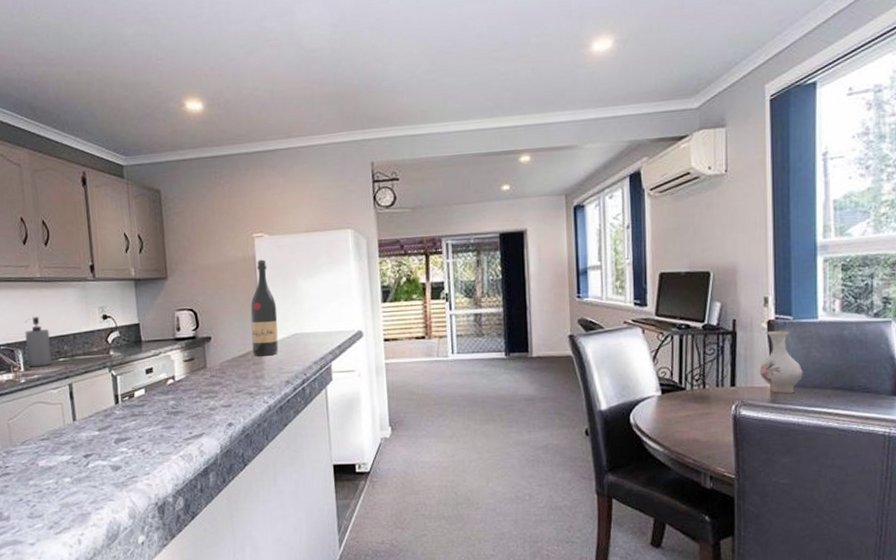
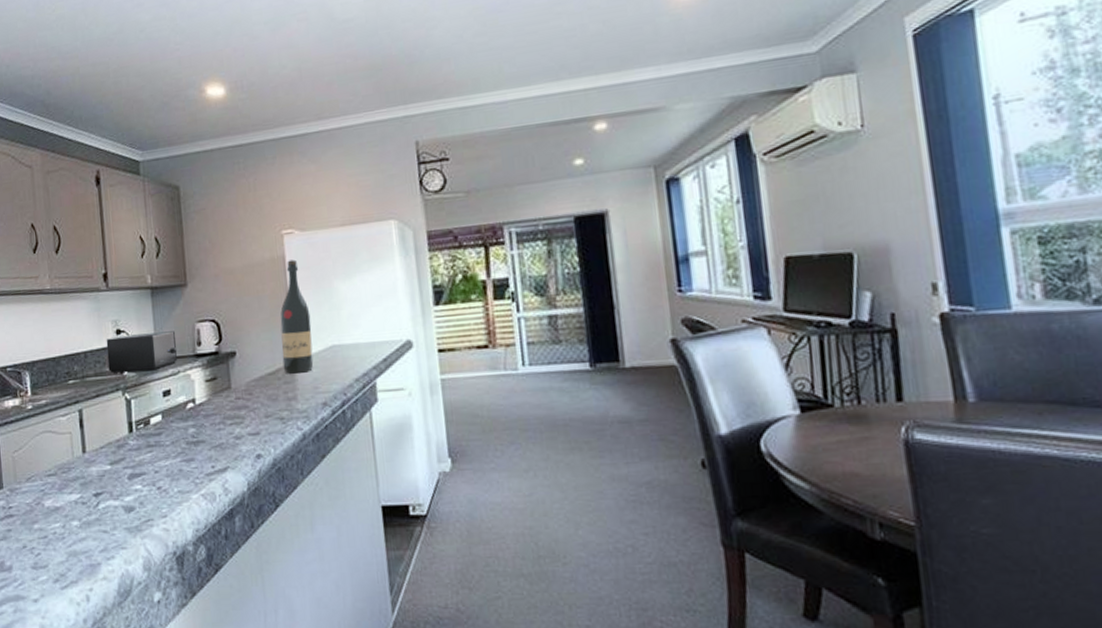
soap dispenser: present [25,317,52,367] -> none [33,333,61,391]
toaster: none [93,318,159,353] -> present [106,331,177,373]
vase: present [759,330,804,394] -> none [934,326,1001,411]

